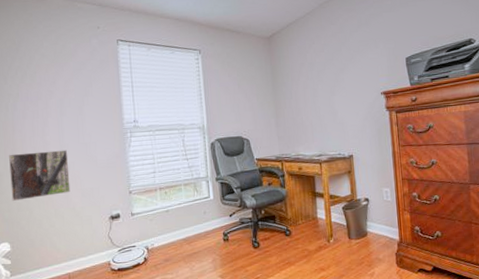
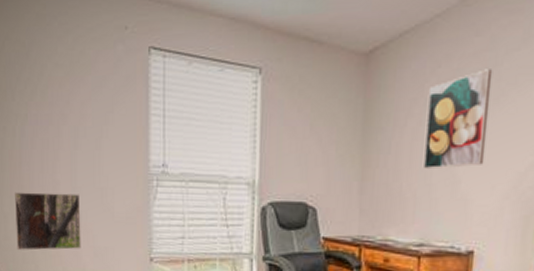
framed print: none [309,43,349,107] -> present [424,69,493,170]

